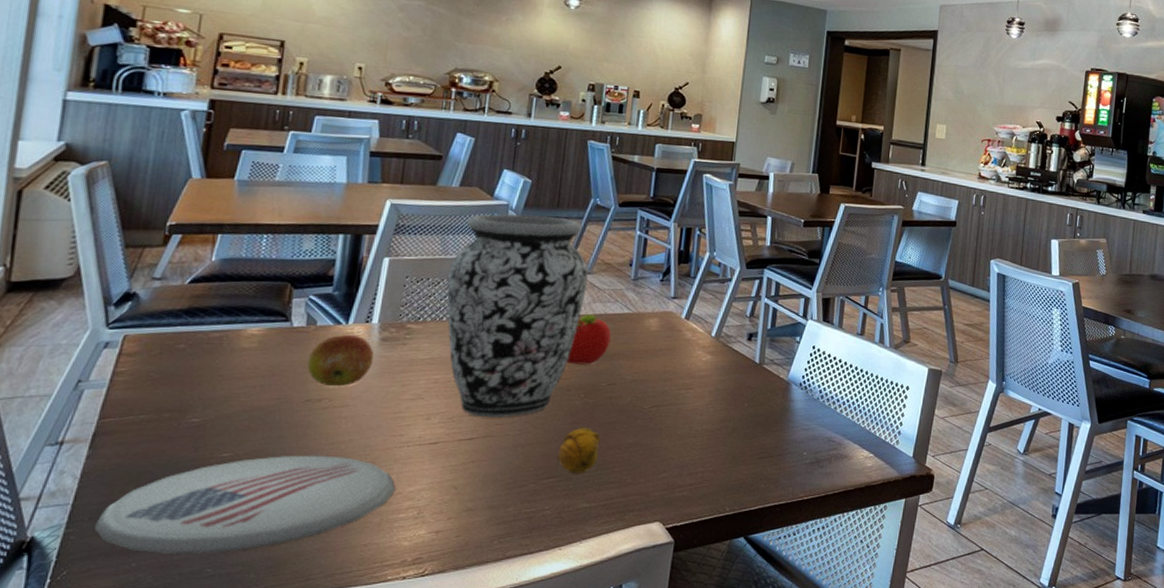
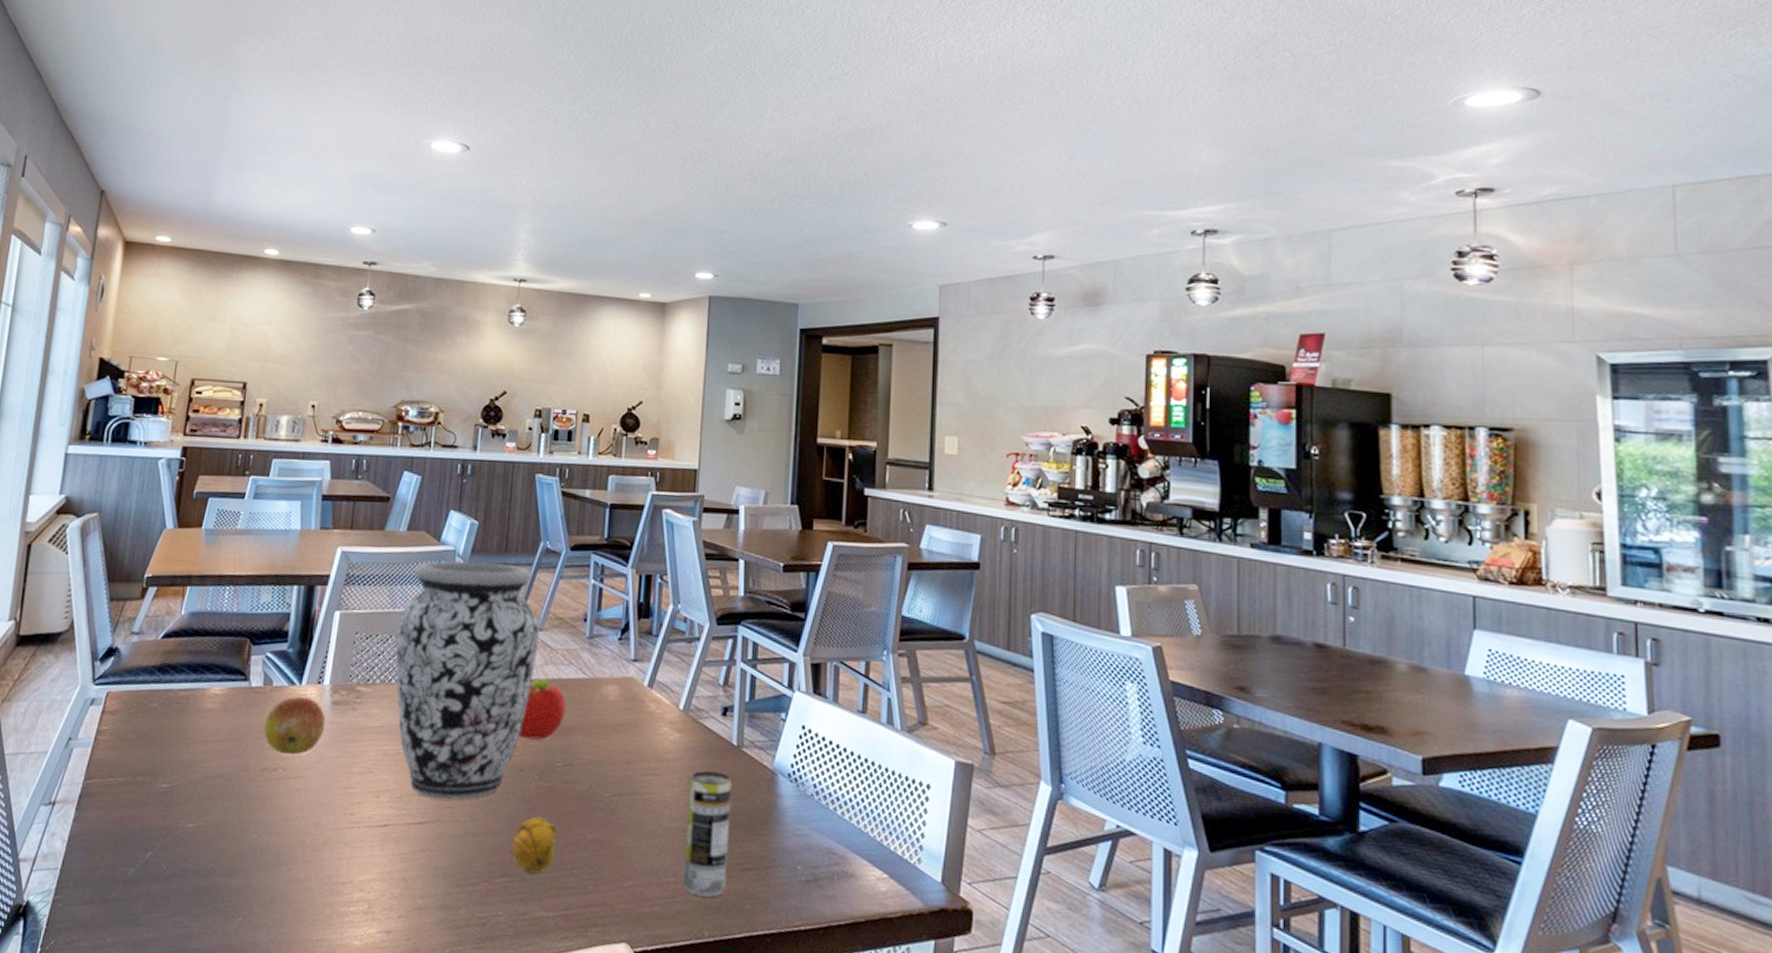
plate: present [93,455,395,555] -> none [77,830,346,935]
beverage can: none [710,384,754,481] -> present [683,771,732,897]

